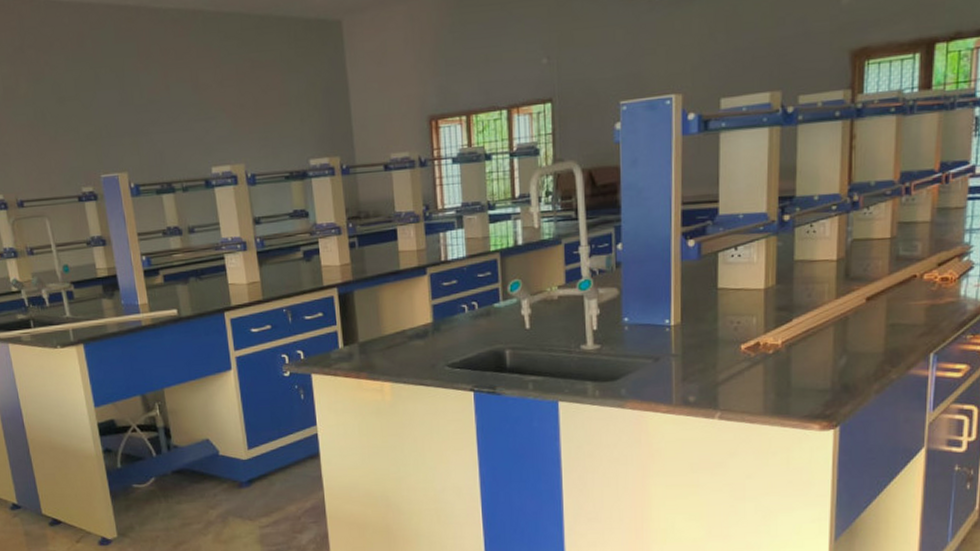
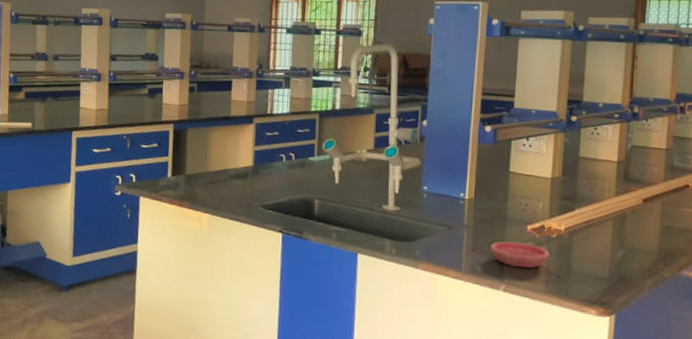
saucer: none [702,364,767,391] -> present [490,241,550,268]

